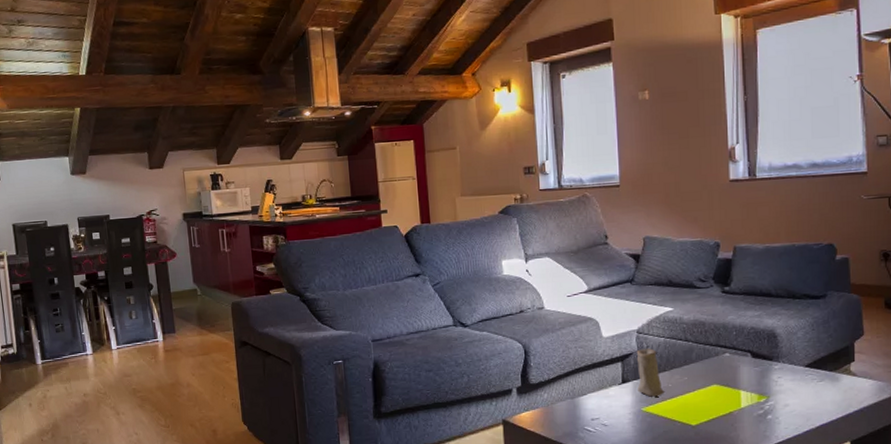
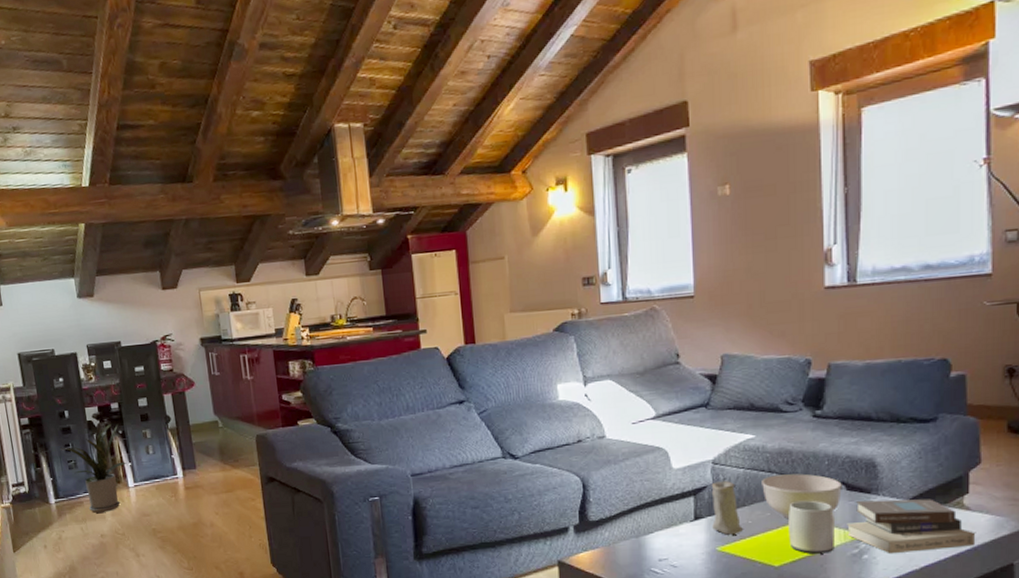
house plant: none [48,291,112,373] -> present [59,424,128,513]
bowl: none [679,342,748,383] -> present [762,473,842,519]
mug: none [702,366,744,414] -> present [787,500,836,554]
books: none [753,366,861,415] -> present [847,499,975,555]

